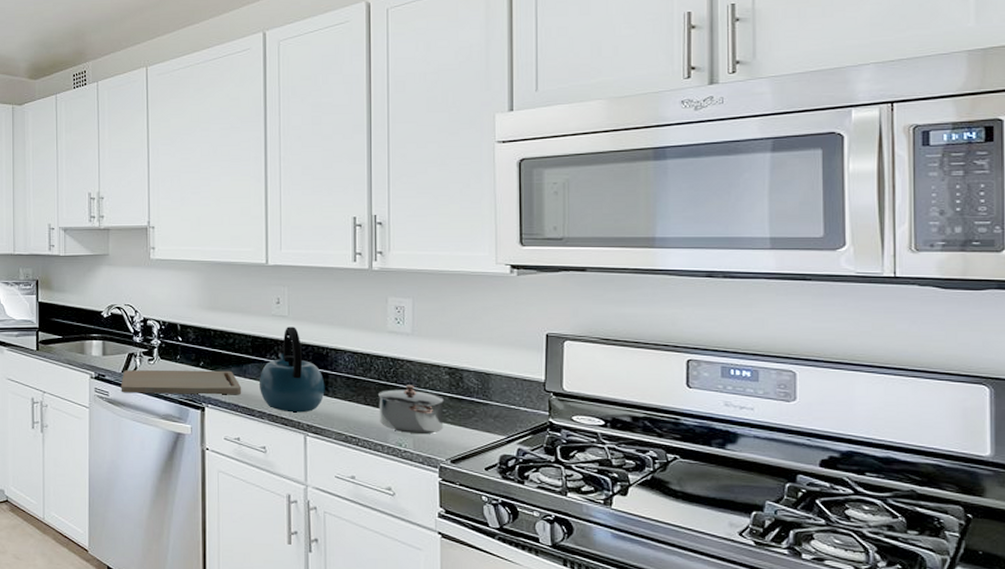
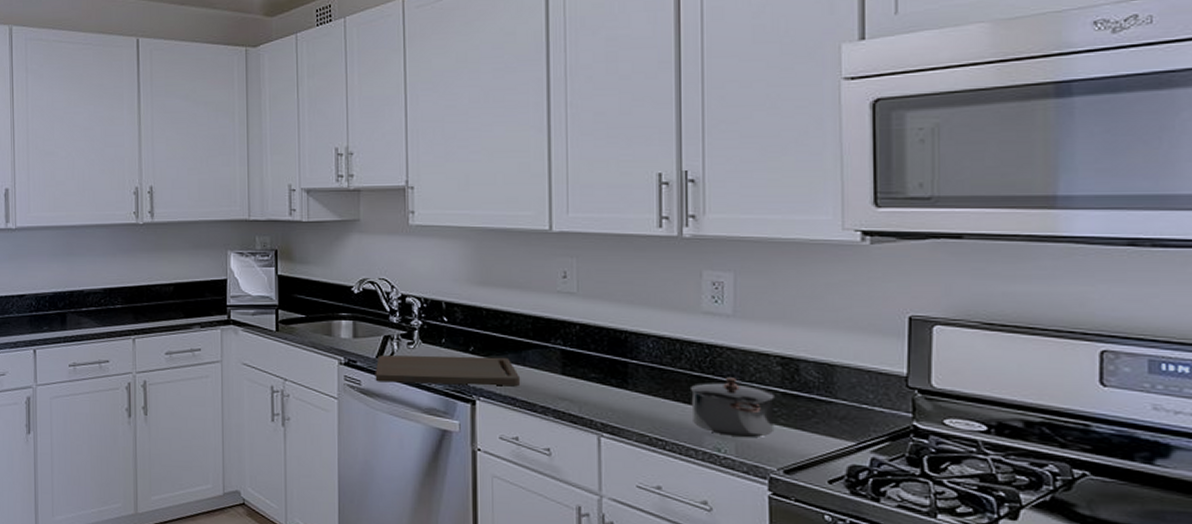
kettle: present [260,327,325,413] -> none [542,305,624,409]

